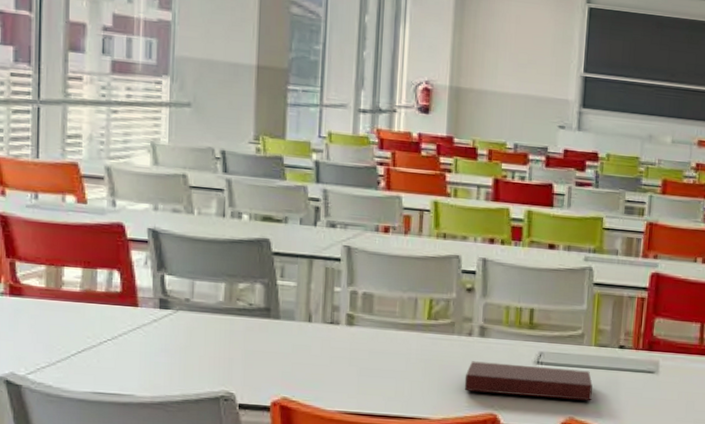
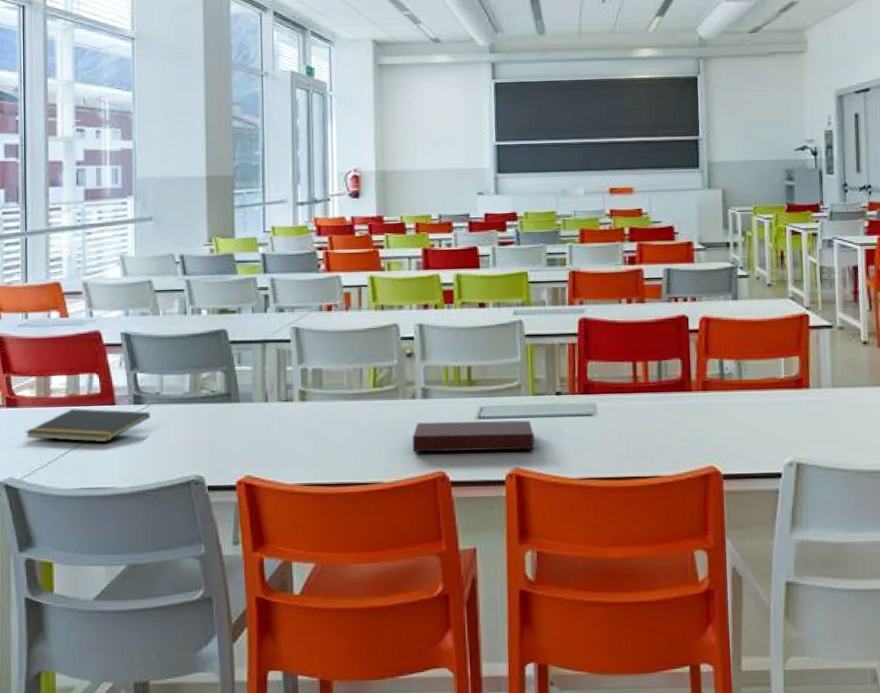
notepad: none [30,305,178,347] -> present [25,408,150,443]

